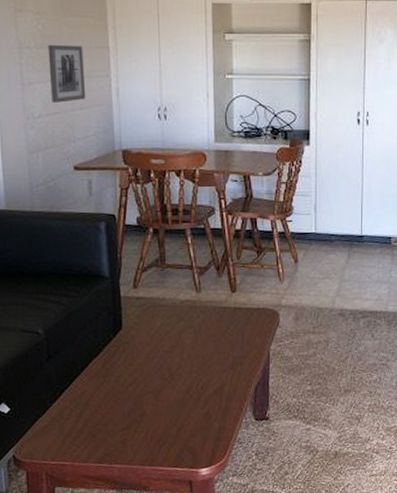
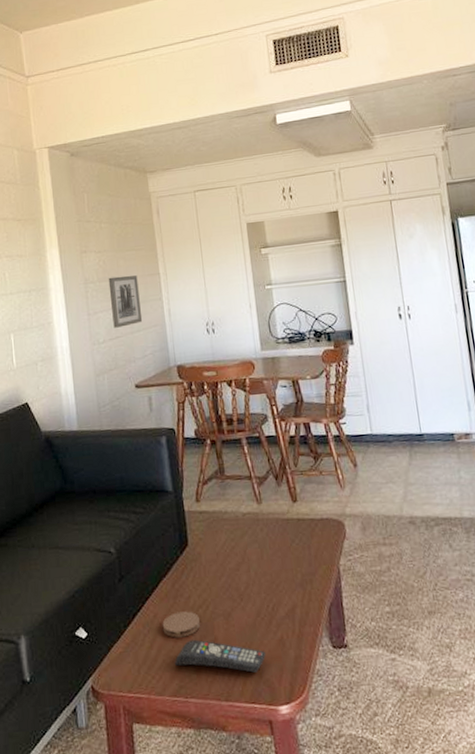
coaster: none [90,388,130,413] -> present [162,611,201,638]
remote control: none [101,413,192,442] -> present [175,639,266,673]

